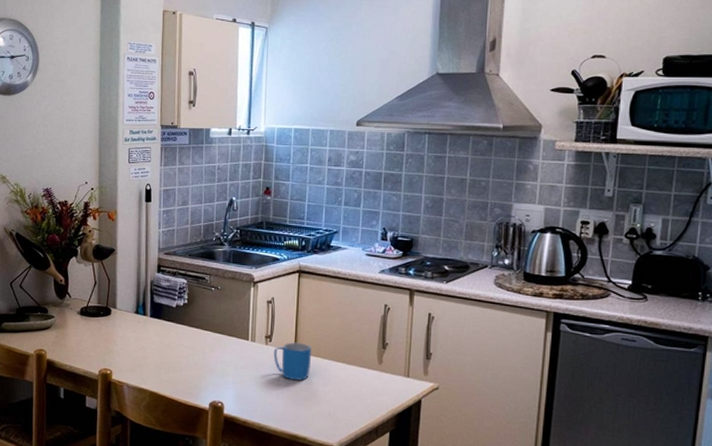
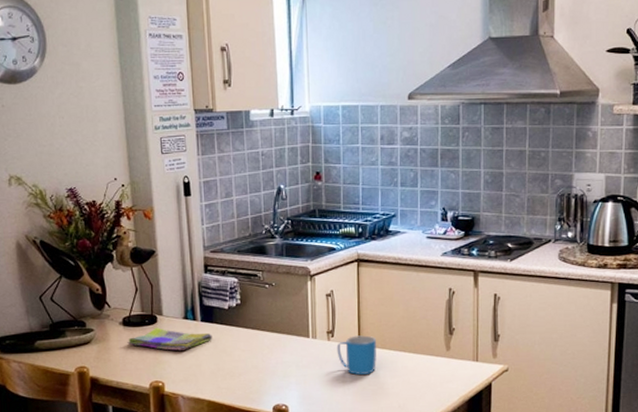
dish towel: none [82,319,159,342] -> present [127,328,212,351]

